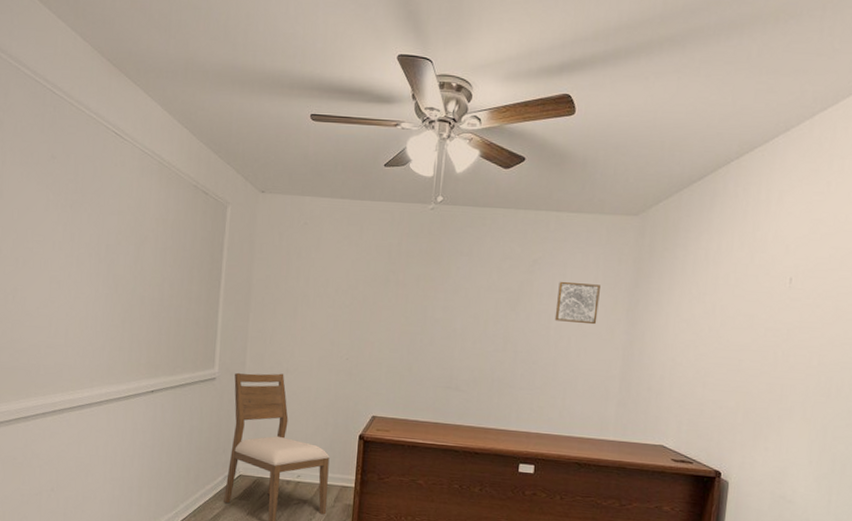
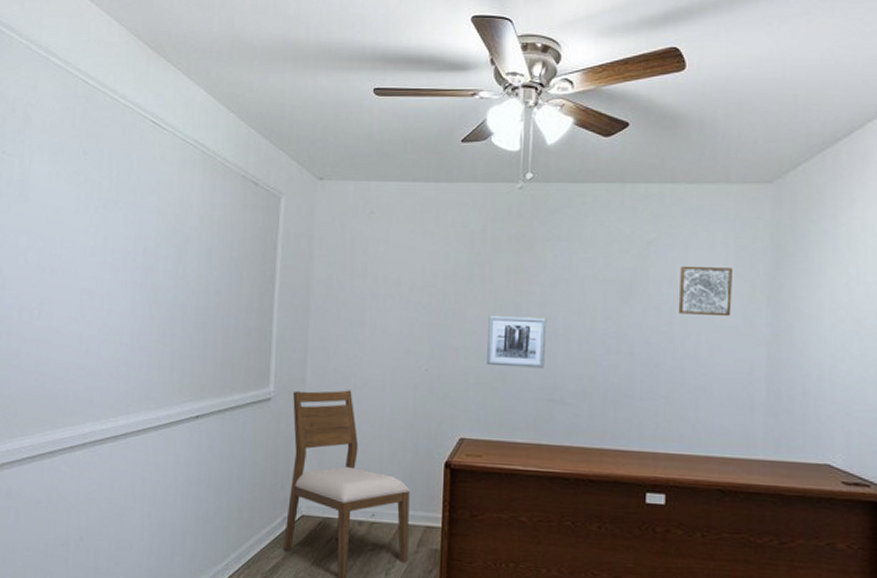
wall art: none [396,316,449,361] -> present [486,316,547,368]

